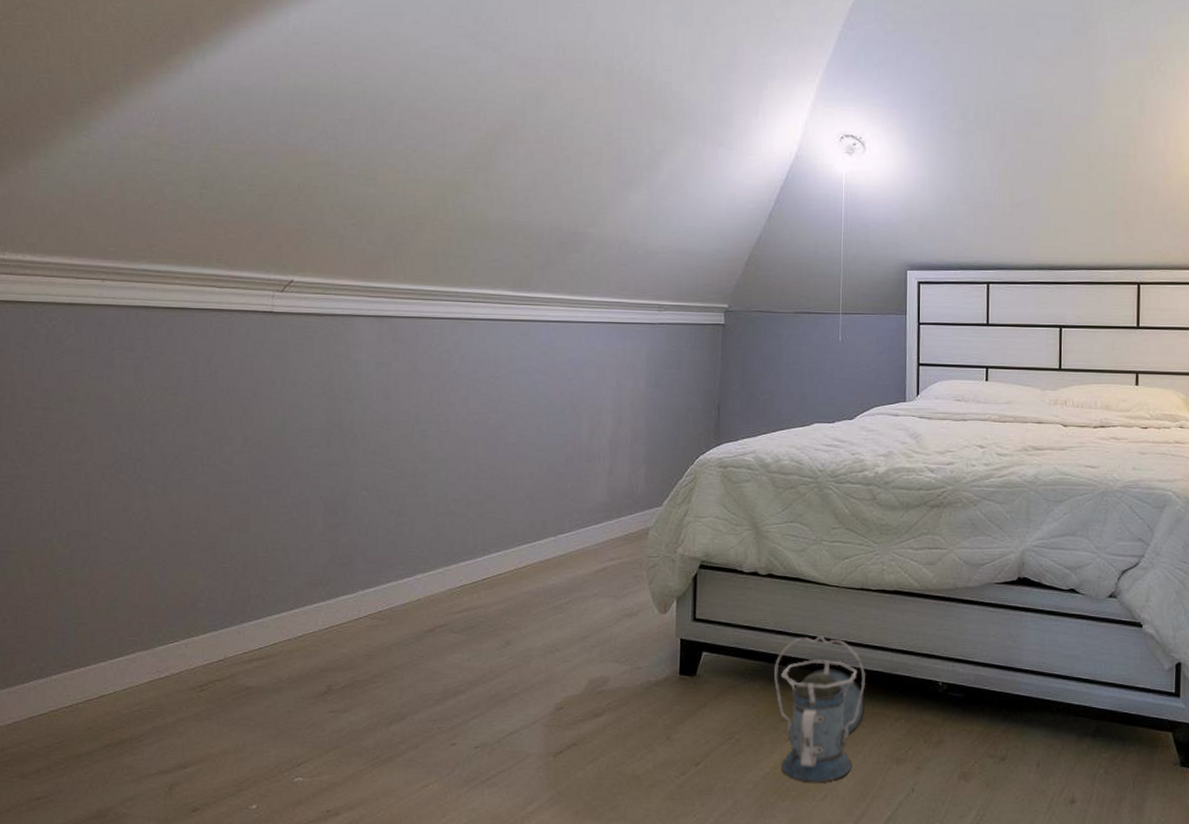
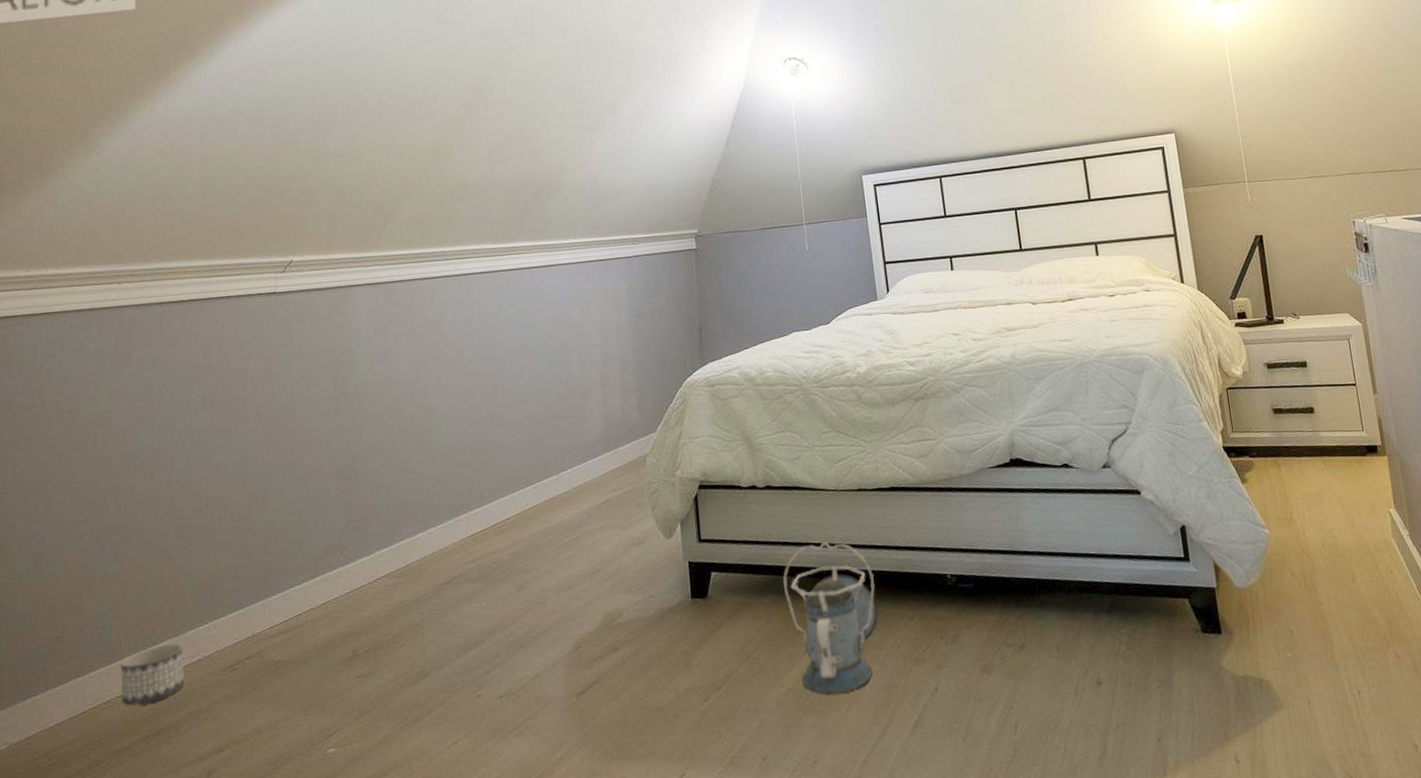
planter: none [83,657,152,713] -> present [120,643,185,706]

